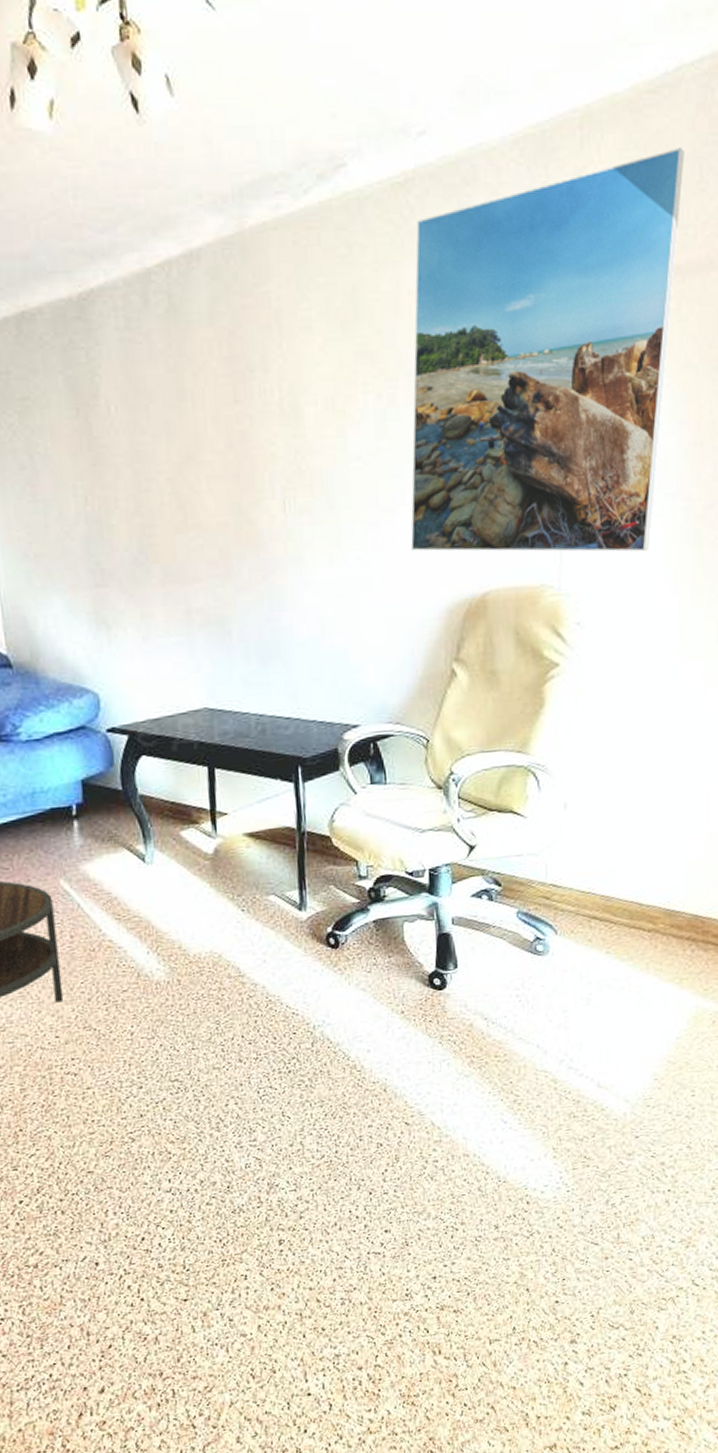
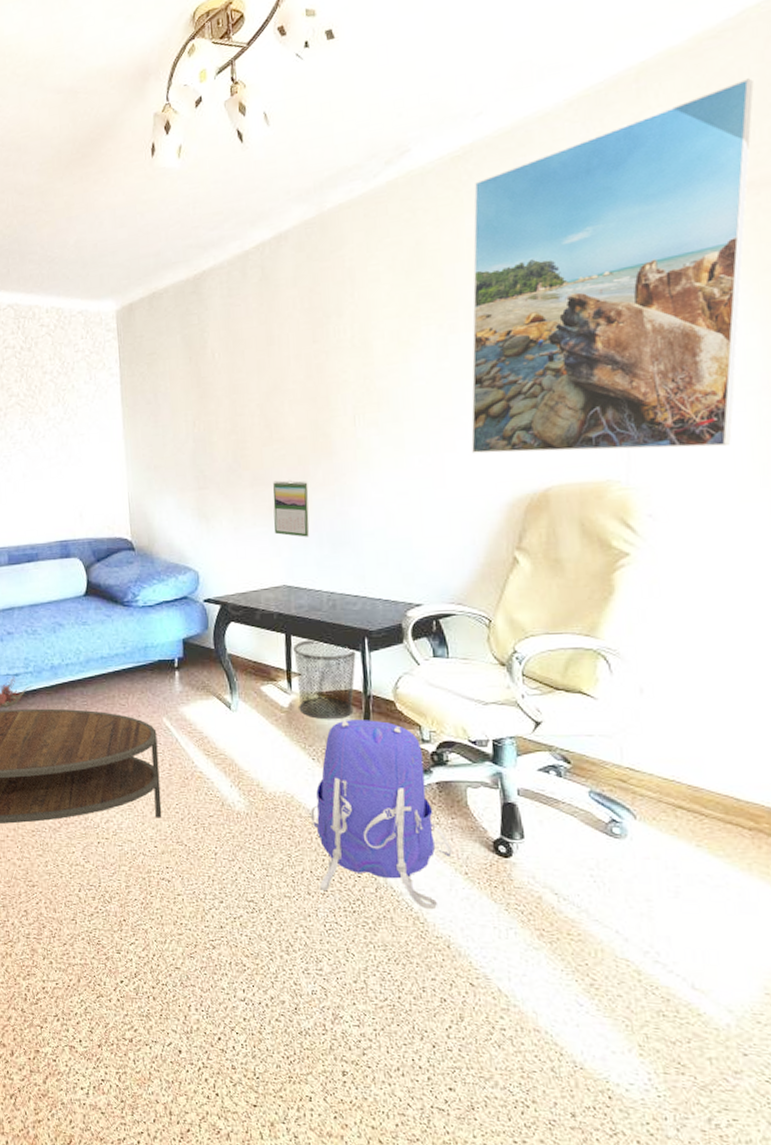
calendar: none [189,577,234,649] -> present [273,479,310,537]
waste bin: none [217,772,289,864] -> present [293,640,356,720]
backpack: none [240,859,389,1056] -> present [310,720,452,910]

